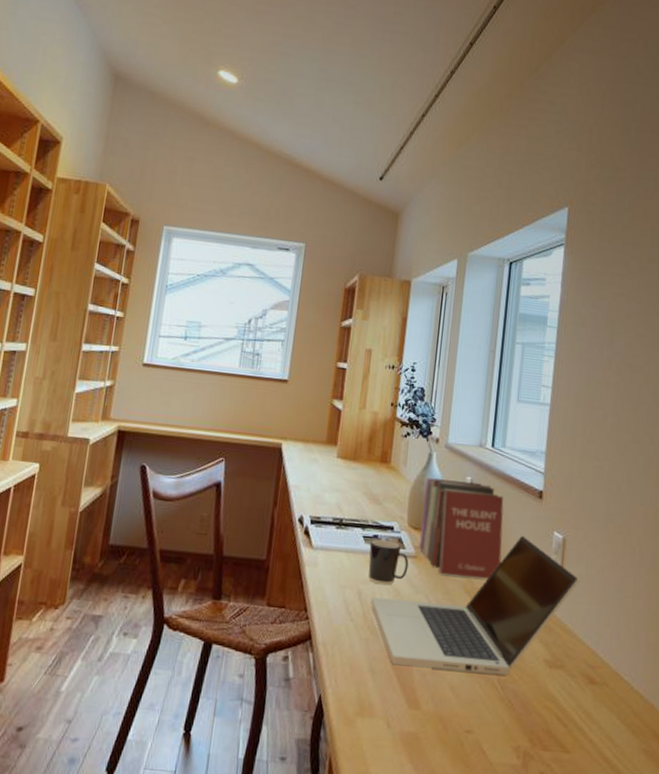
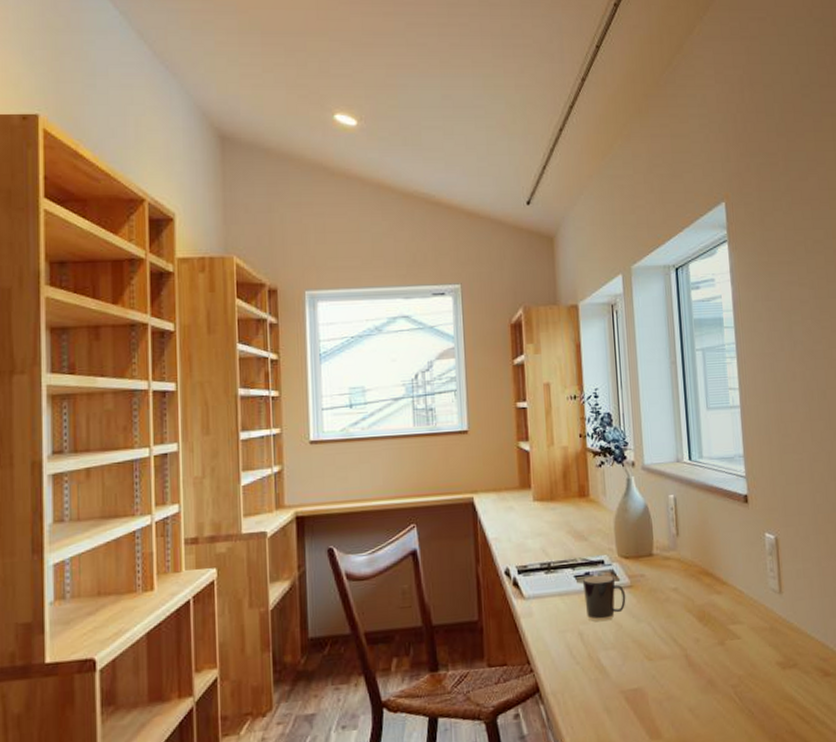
laptop: present [371,535,580,675] -> none [594,543,798,699]
books: present [418,477,504,579] -> none [629,498,718,599]

